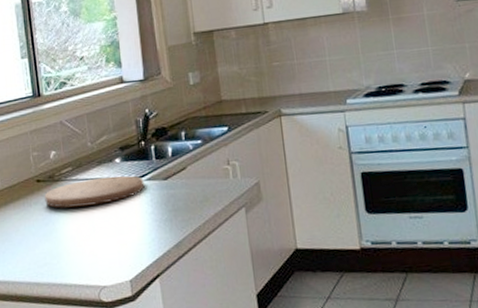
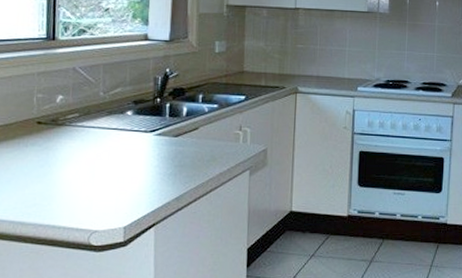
cutting board: present [45,175,145,208] -> none [43,127,154,153]

